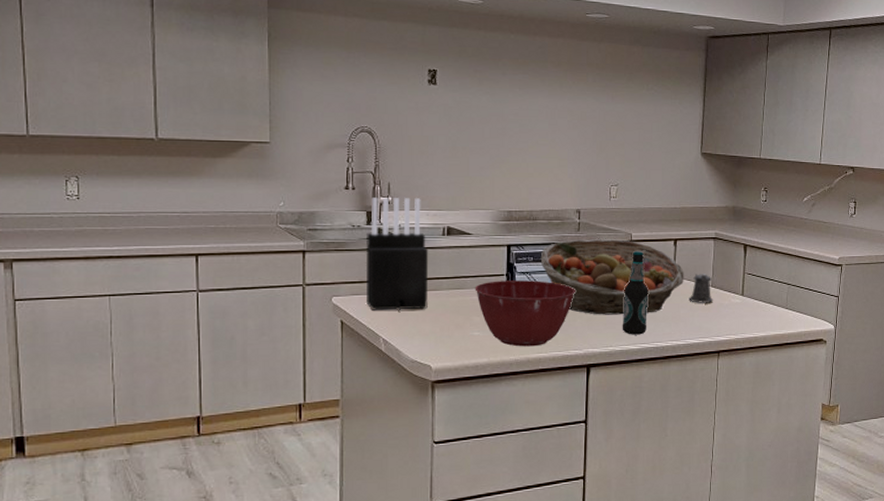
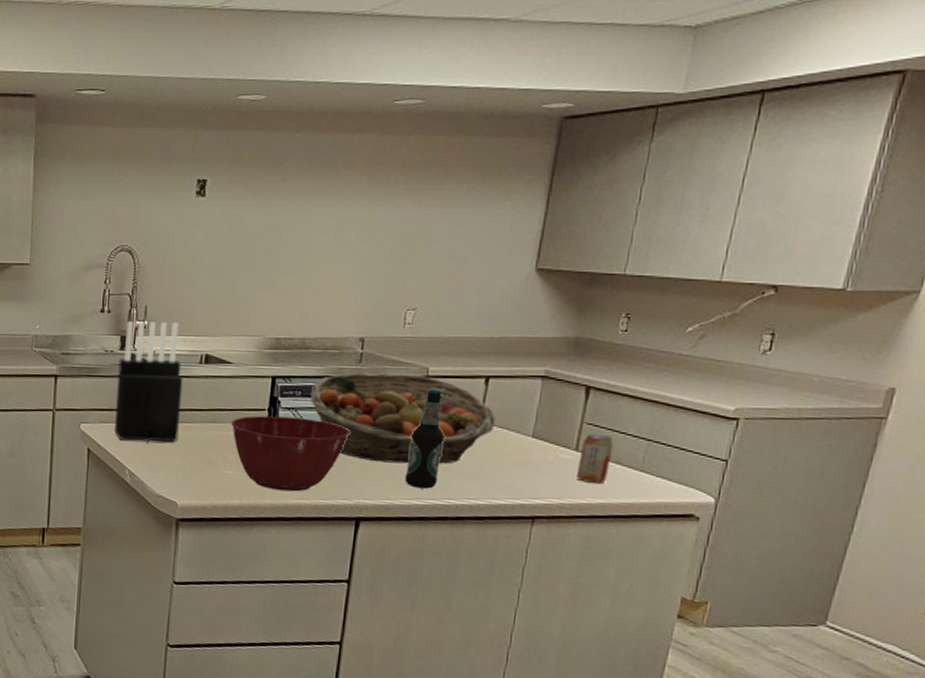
pepper shaker: present [689,274,714,303] -> none [498,420,534,457]
beverage can: none [745,282,767,320] -> present [577,434,614,483]

